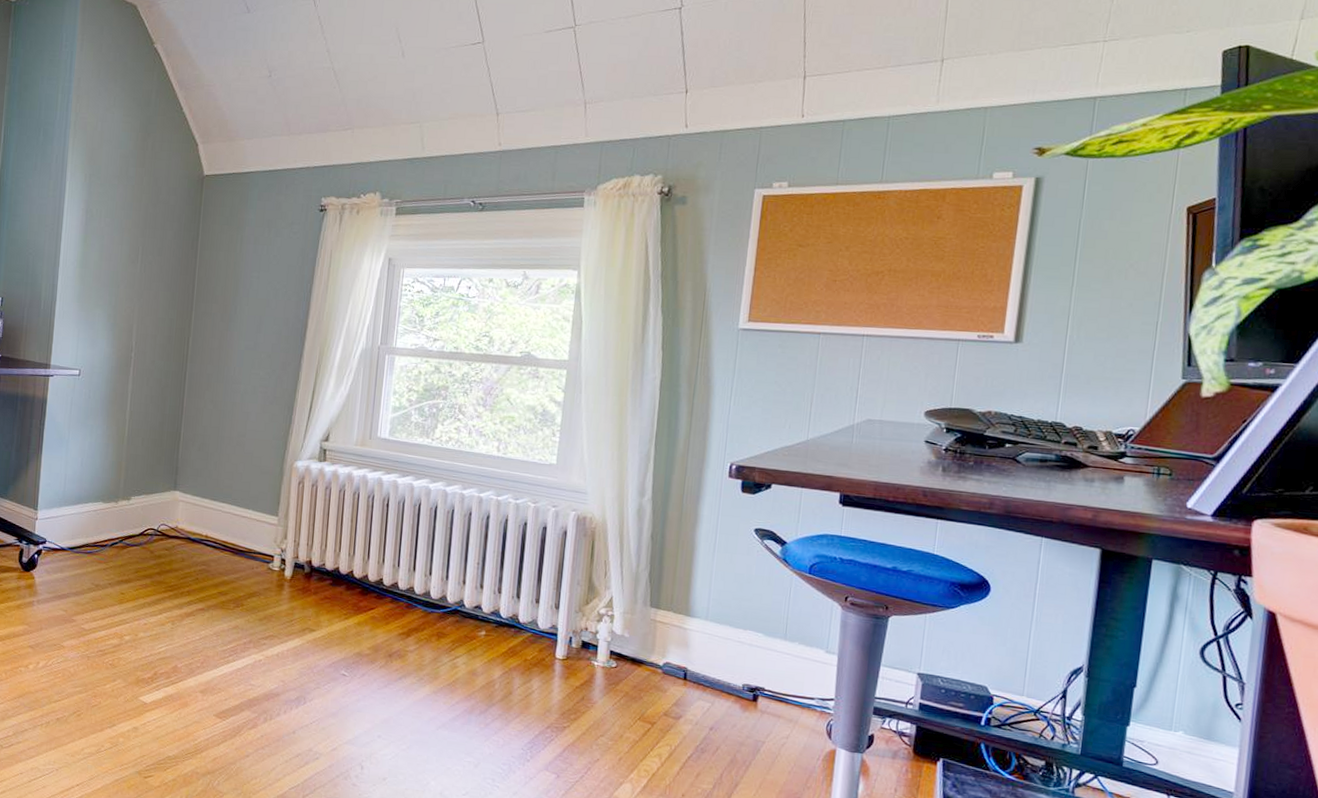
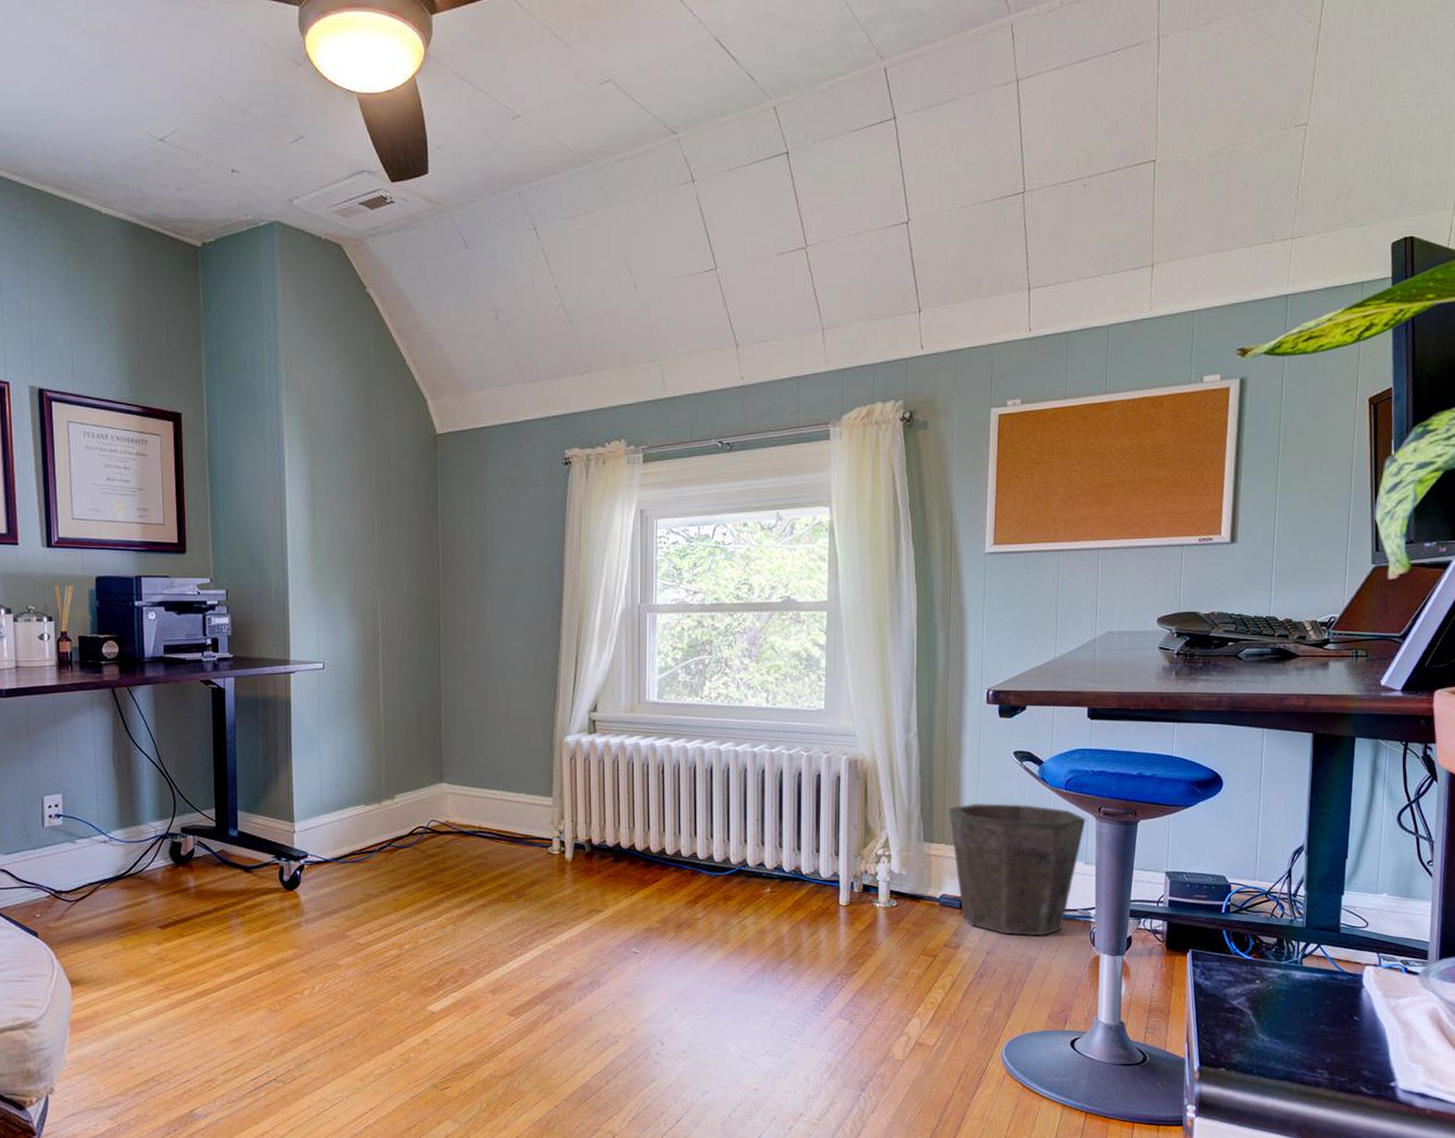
waste bin: none [679,575,830,720] -> present [949,803,1086,936]

